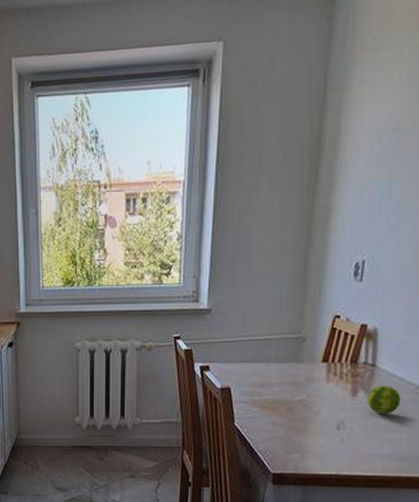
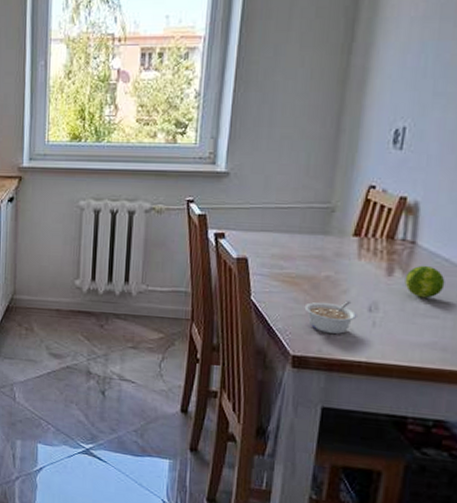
legume: none [281,421,328,452] -> present [304,300,358,335]

